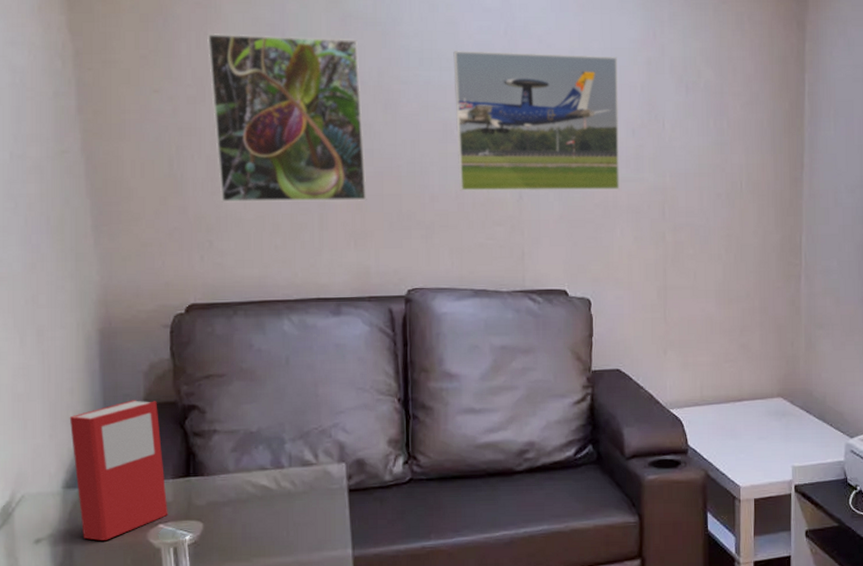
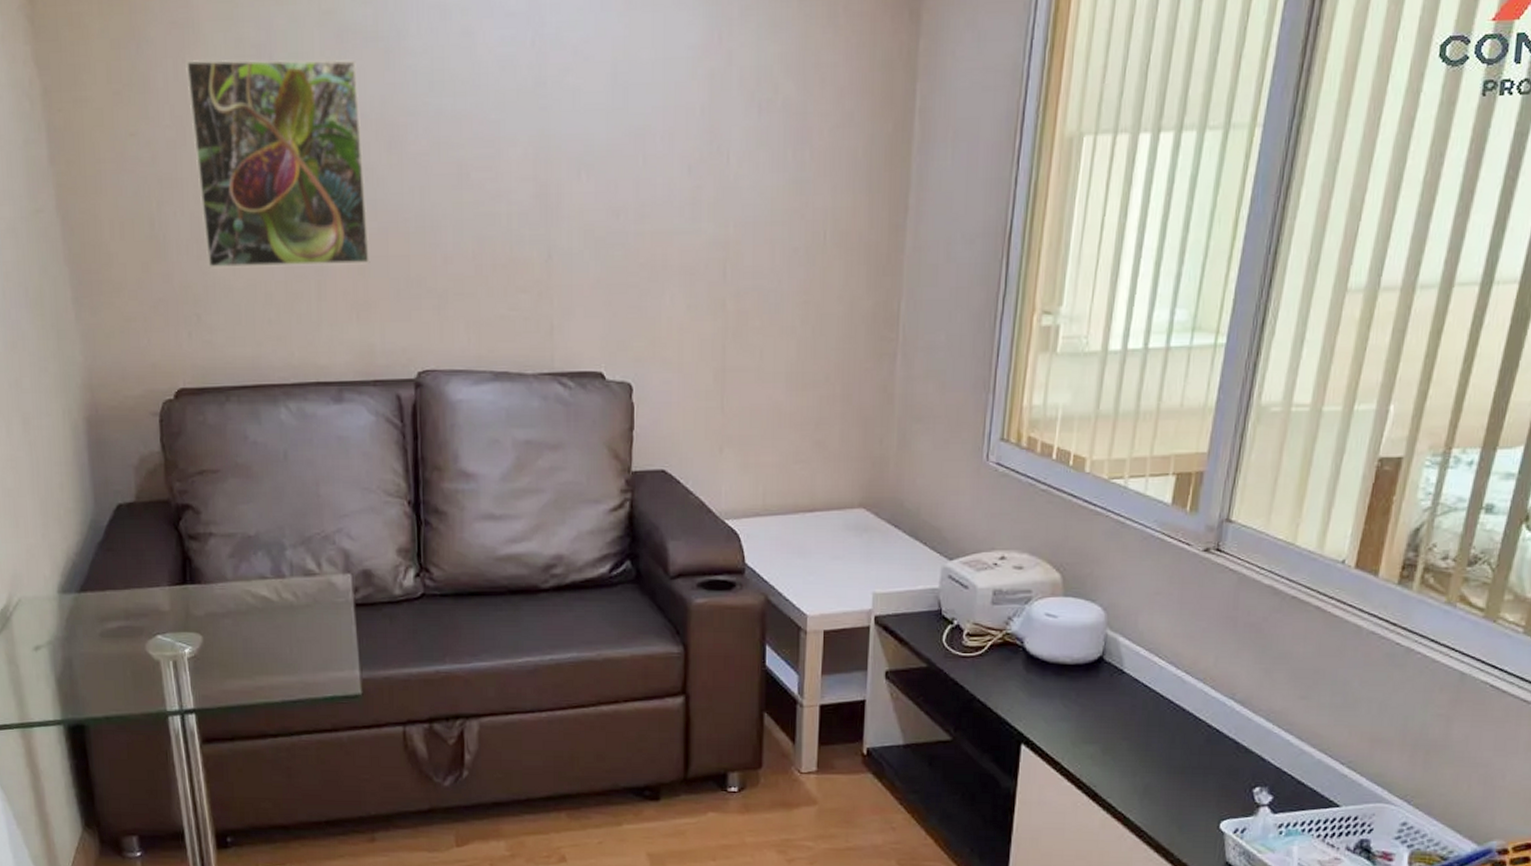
book: present [69,400,168,541] -> none [60,497,166,650]
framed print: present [453,51,619,191] -> none [469,68,672,250]

